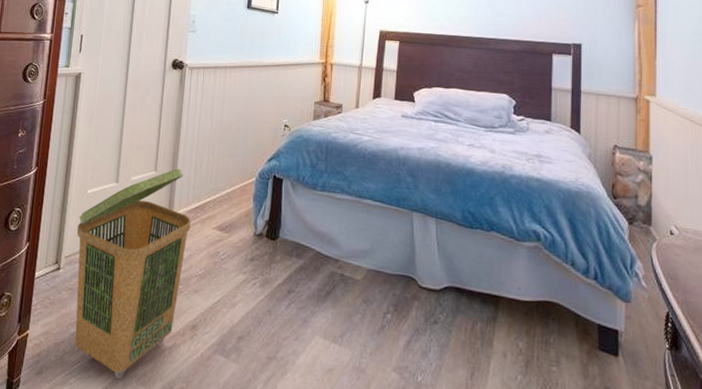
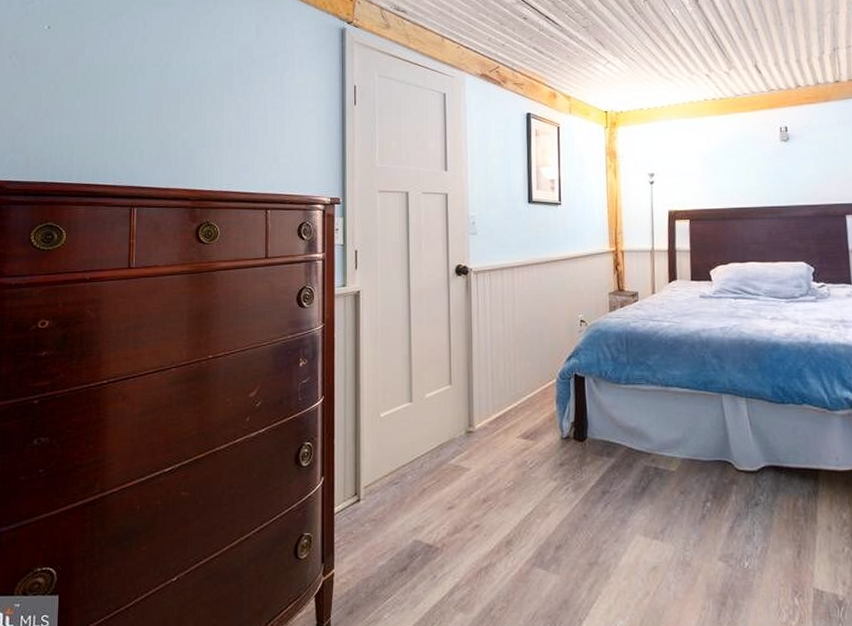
laundry basket: present [75,168,191,380] -> none [374,379,494,608]

